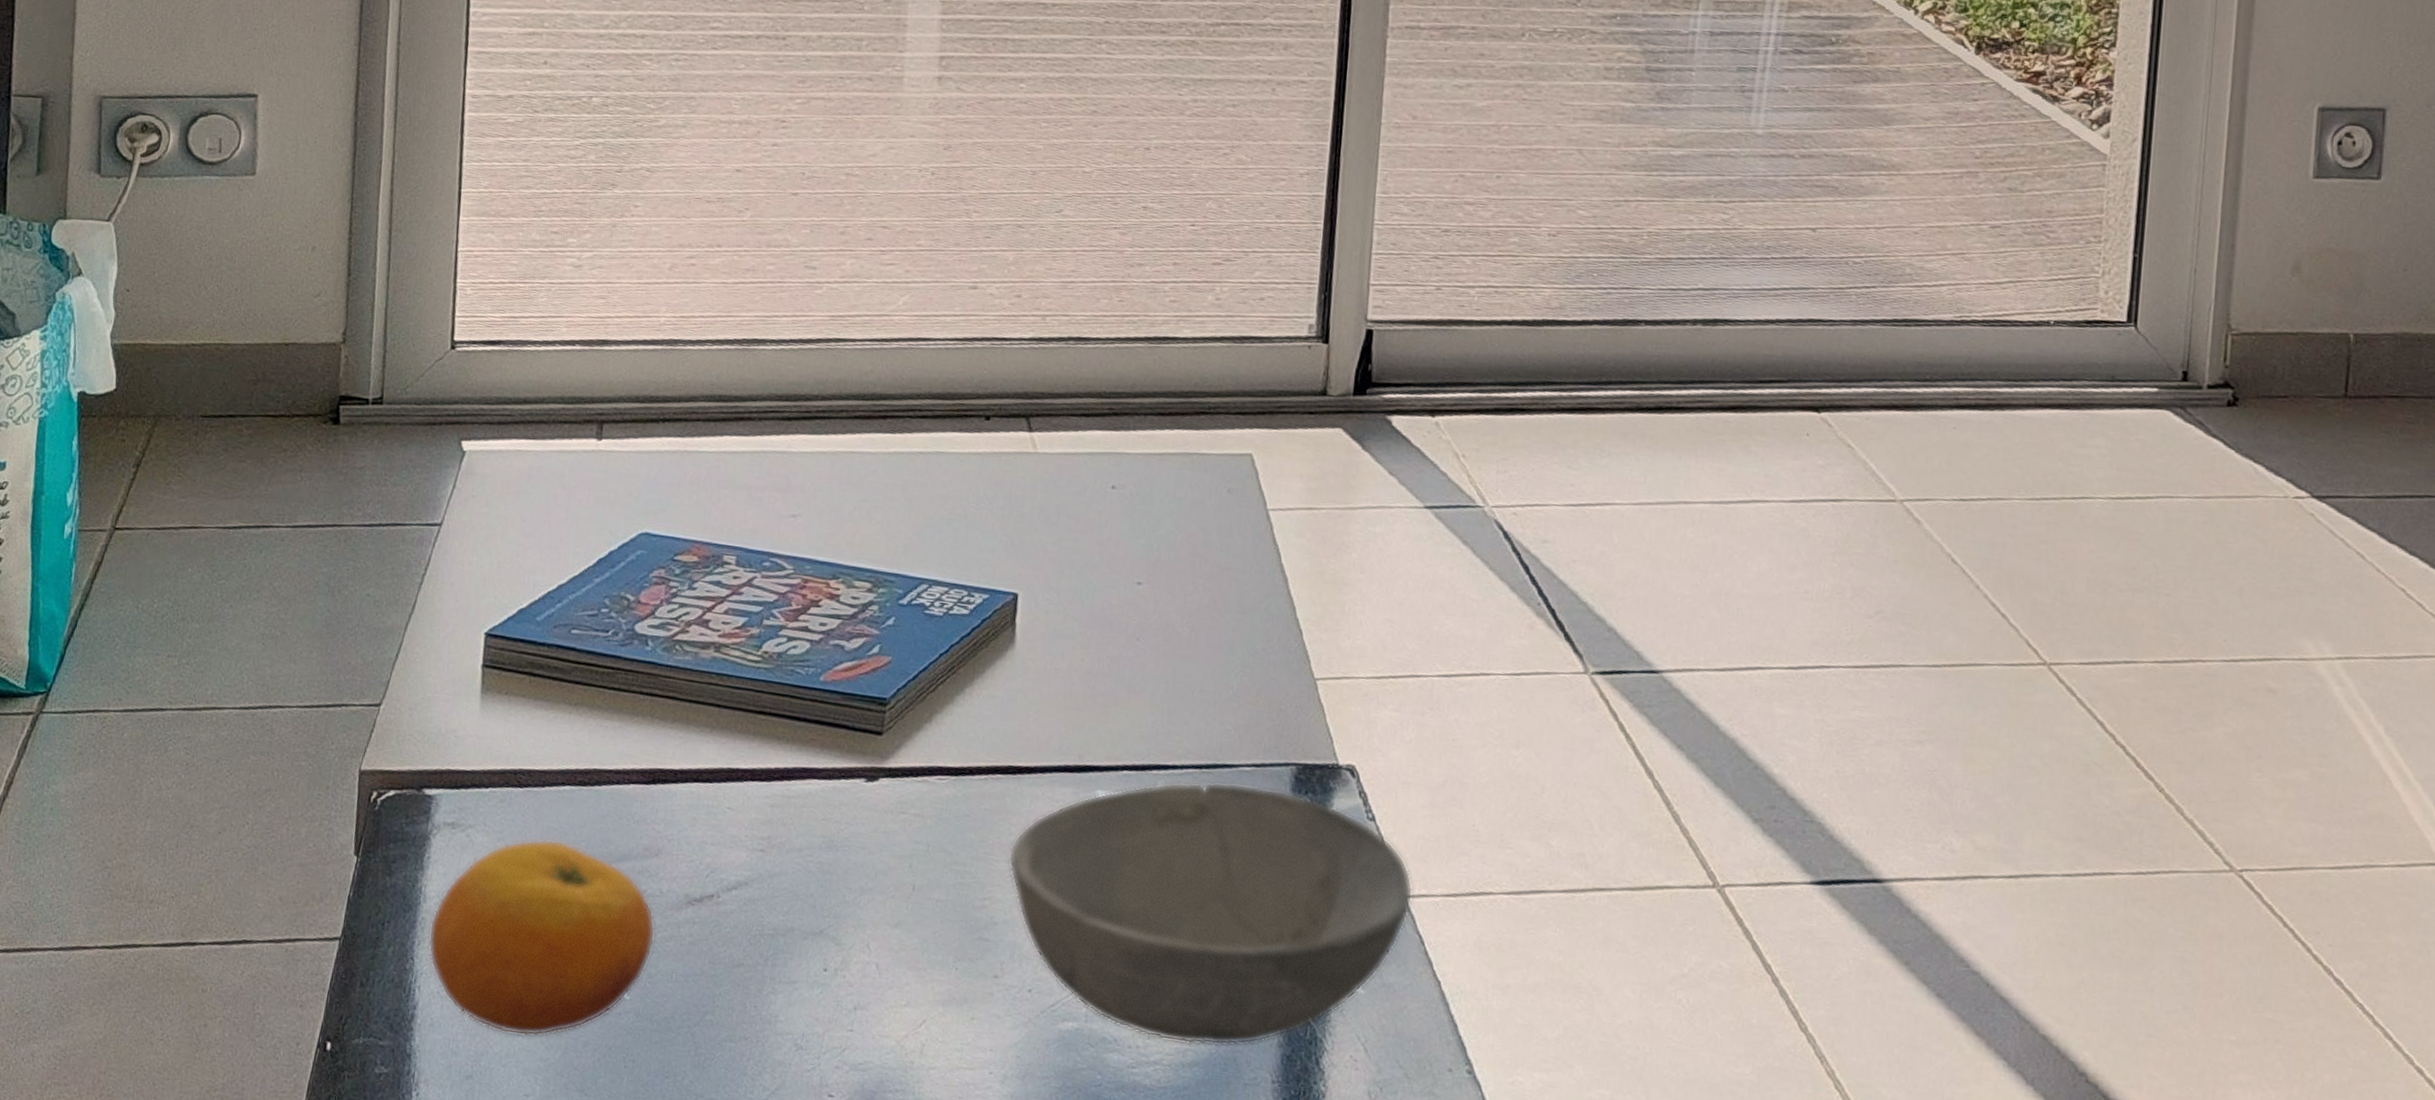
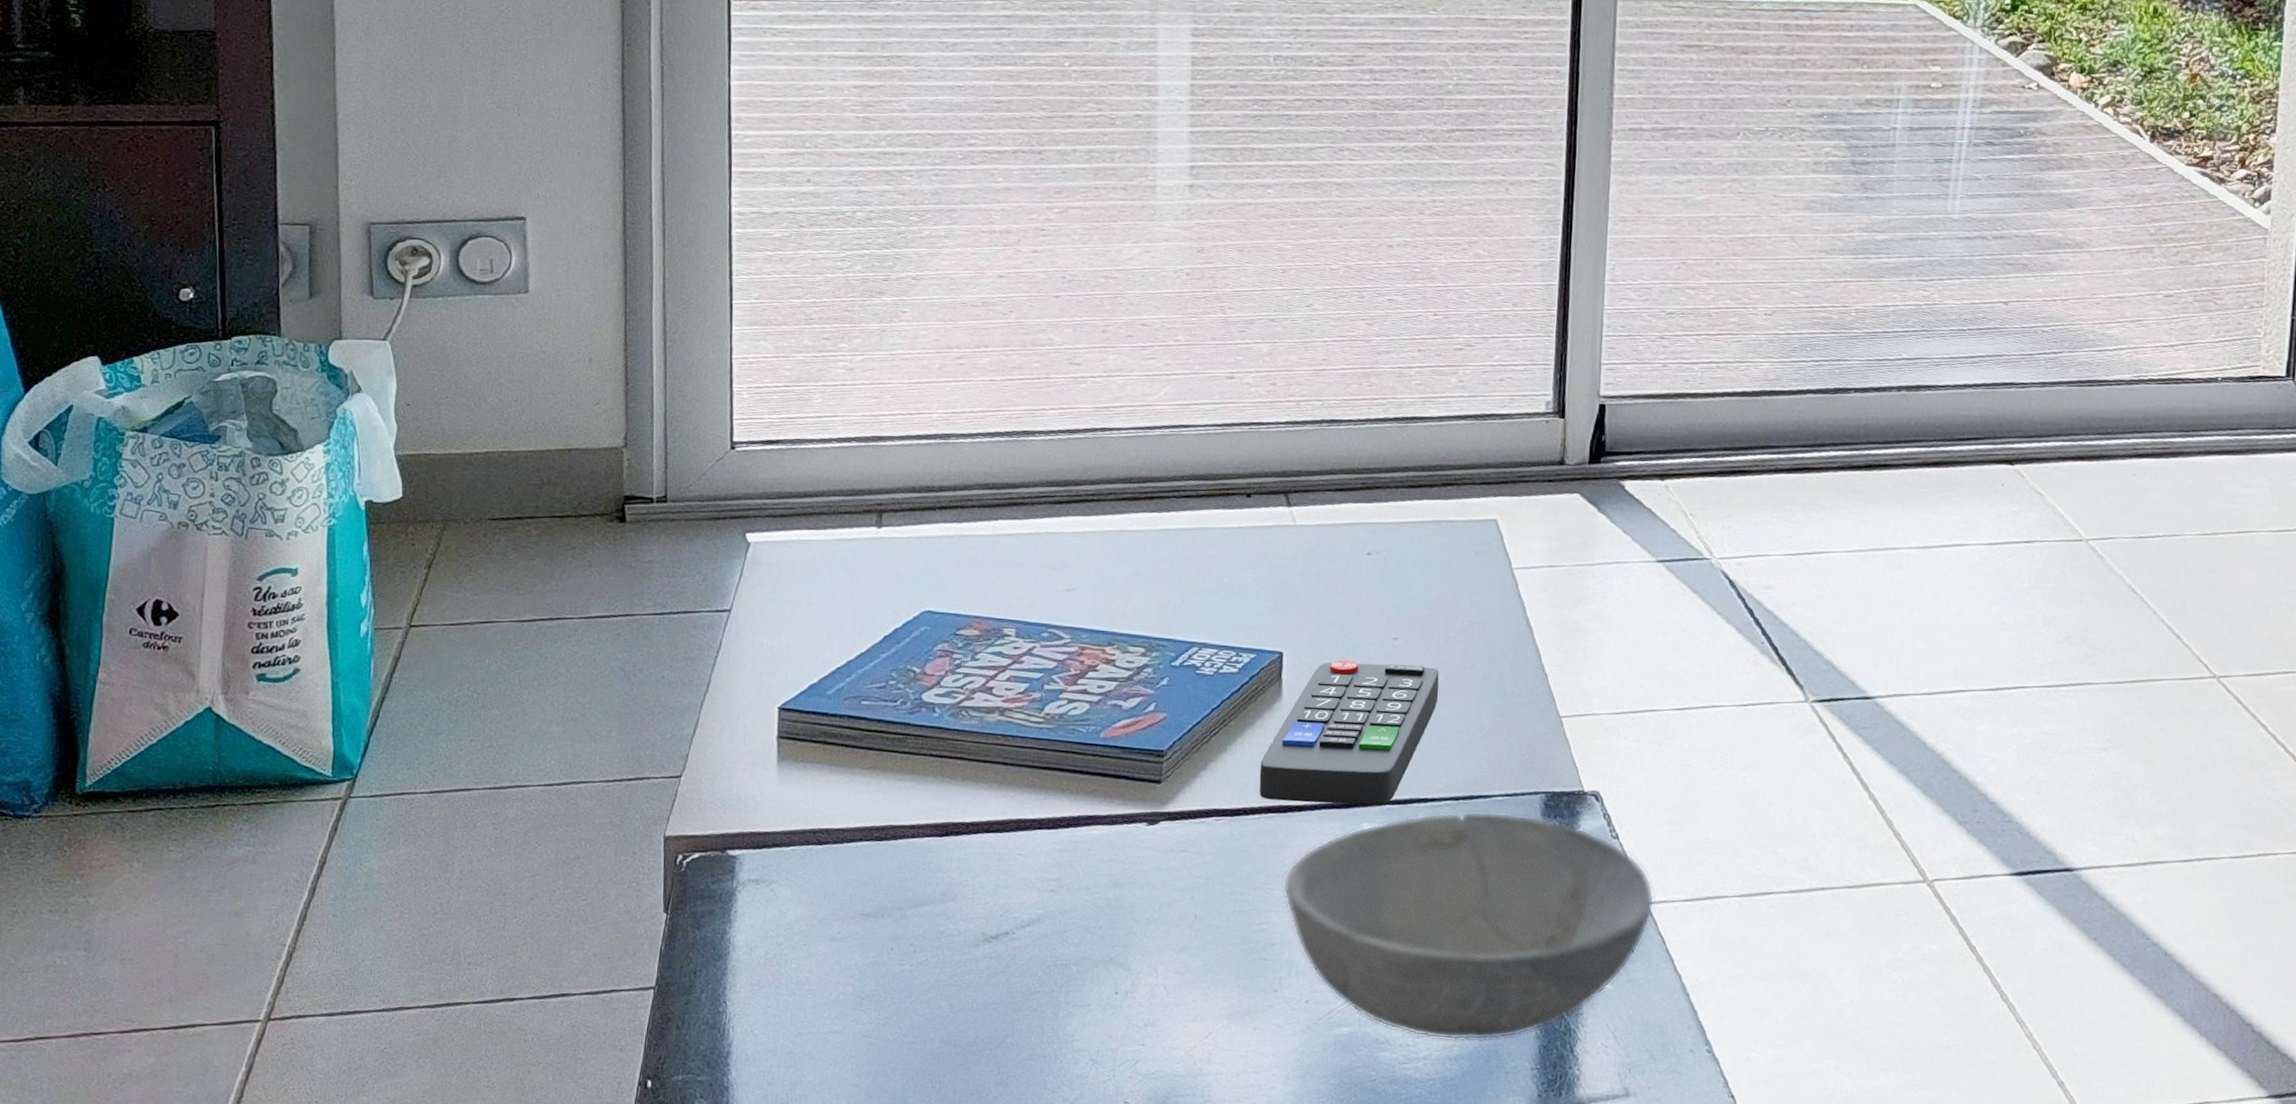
fruit: present [428,838,656,1037] -> none [739,889,955,1066]
remote control: none [987,605,1185,771] -> present [1259,660,1439,805]

